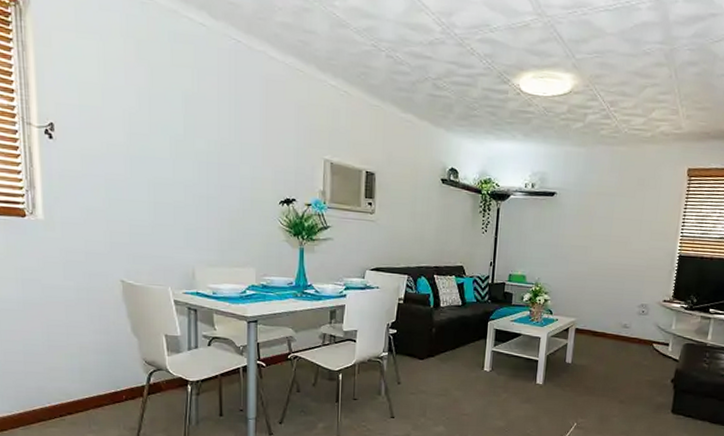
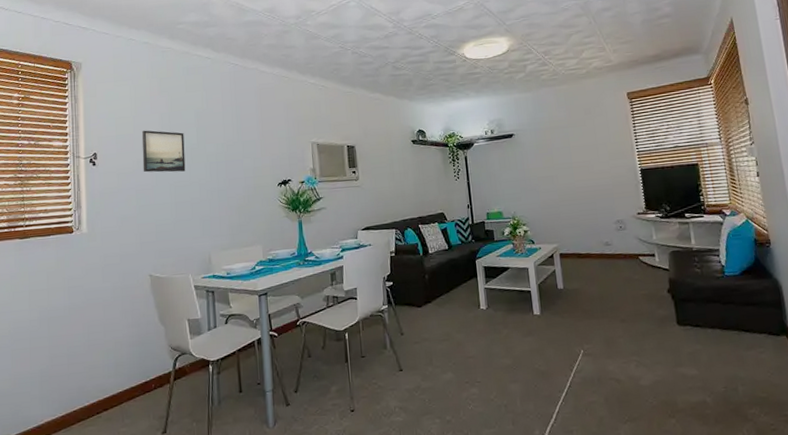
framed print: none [112,105,168,167] -> present [141,130,186,173]

